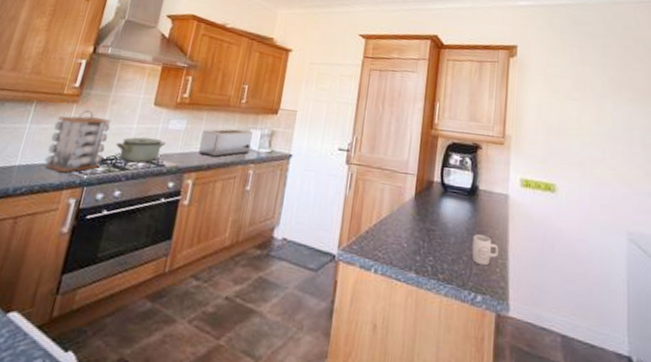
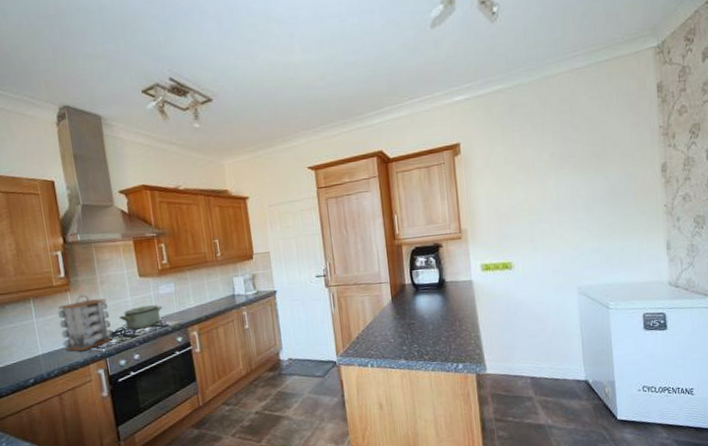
toaster: present [198,129,253,158] -> none [191,279,238,310]
mug: present [471,234,499,266] -> none [447,317,471,342]

